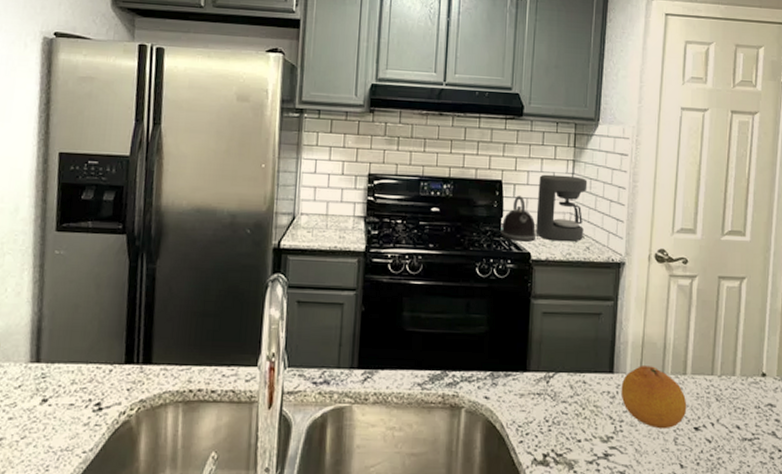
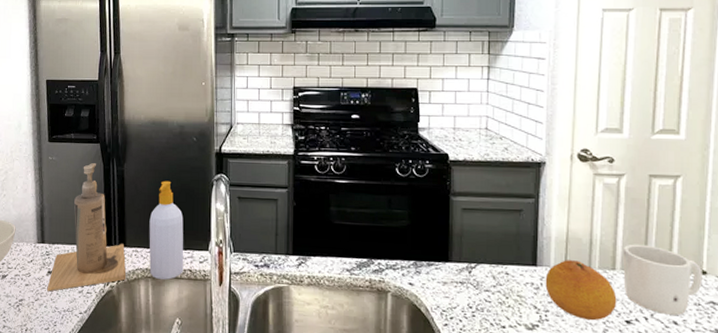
soap dispenser: none [39,259,150,426] -> present [47,163,126,292]
soap bottle: none [180,281,229,405] -> present [149,180,184,281]
kettle: present [500,196,537,242] -> none [418,102,454,144]
coffee maker: present [535,174,588,241] -> none [452,81,504,143]
mug: none [693,347,762,419] -> present [622,244,703,315]

